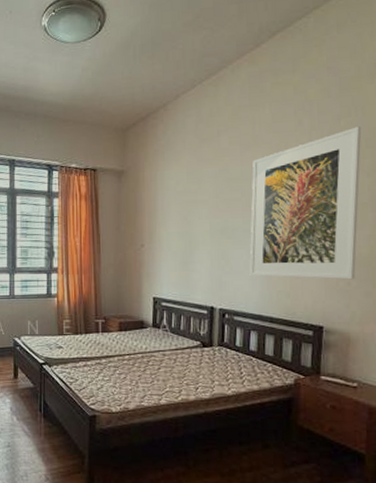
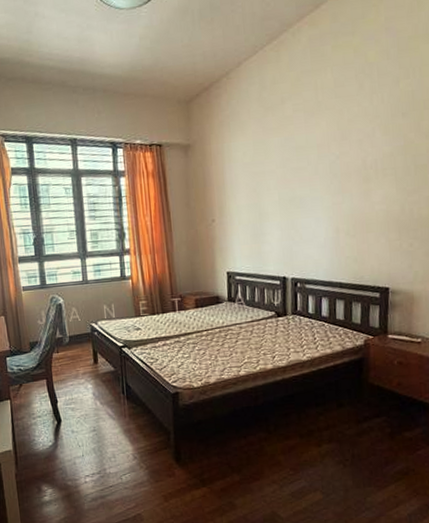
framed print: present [249,126,362,280] -> none [317,88,420,244]

